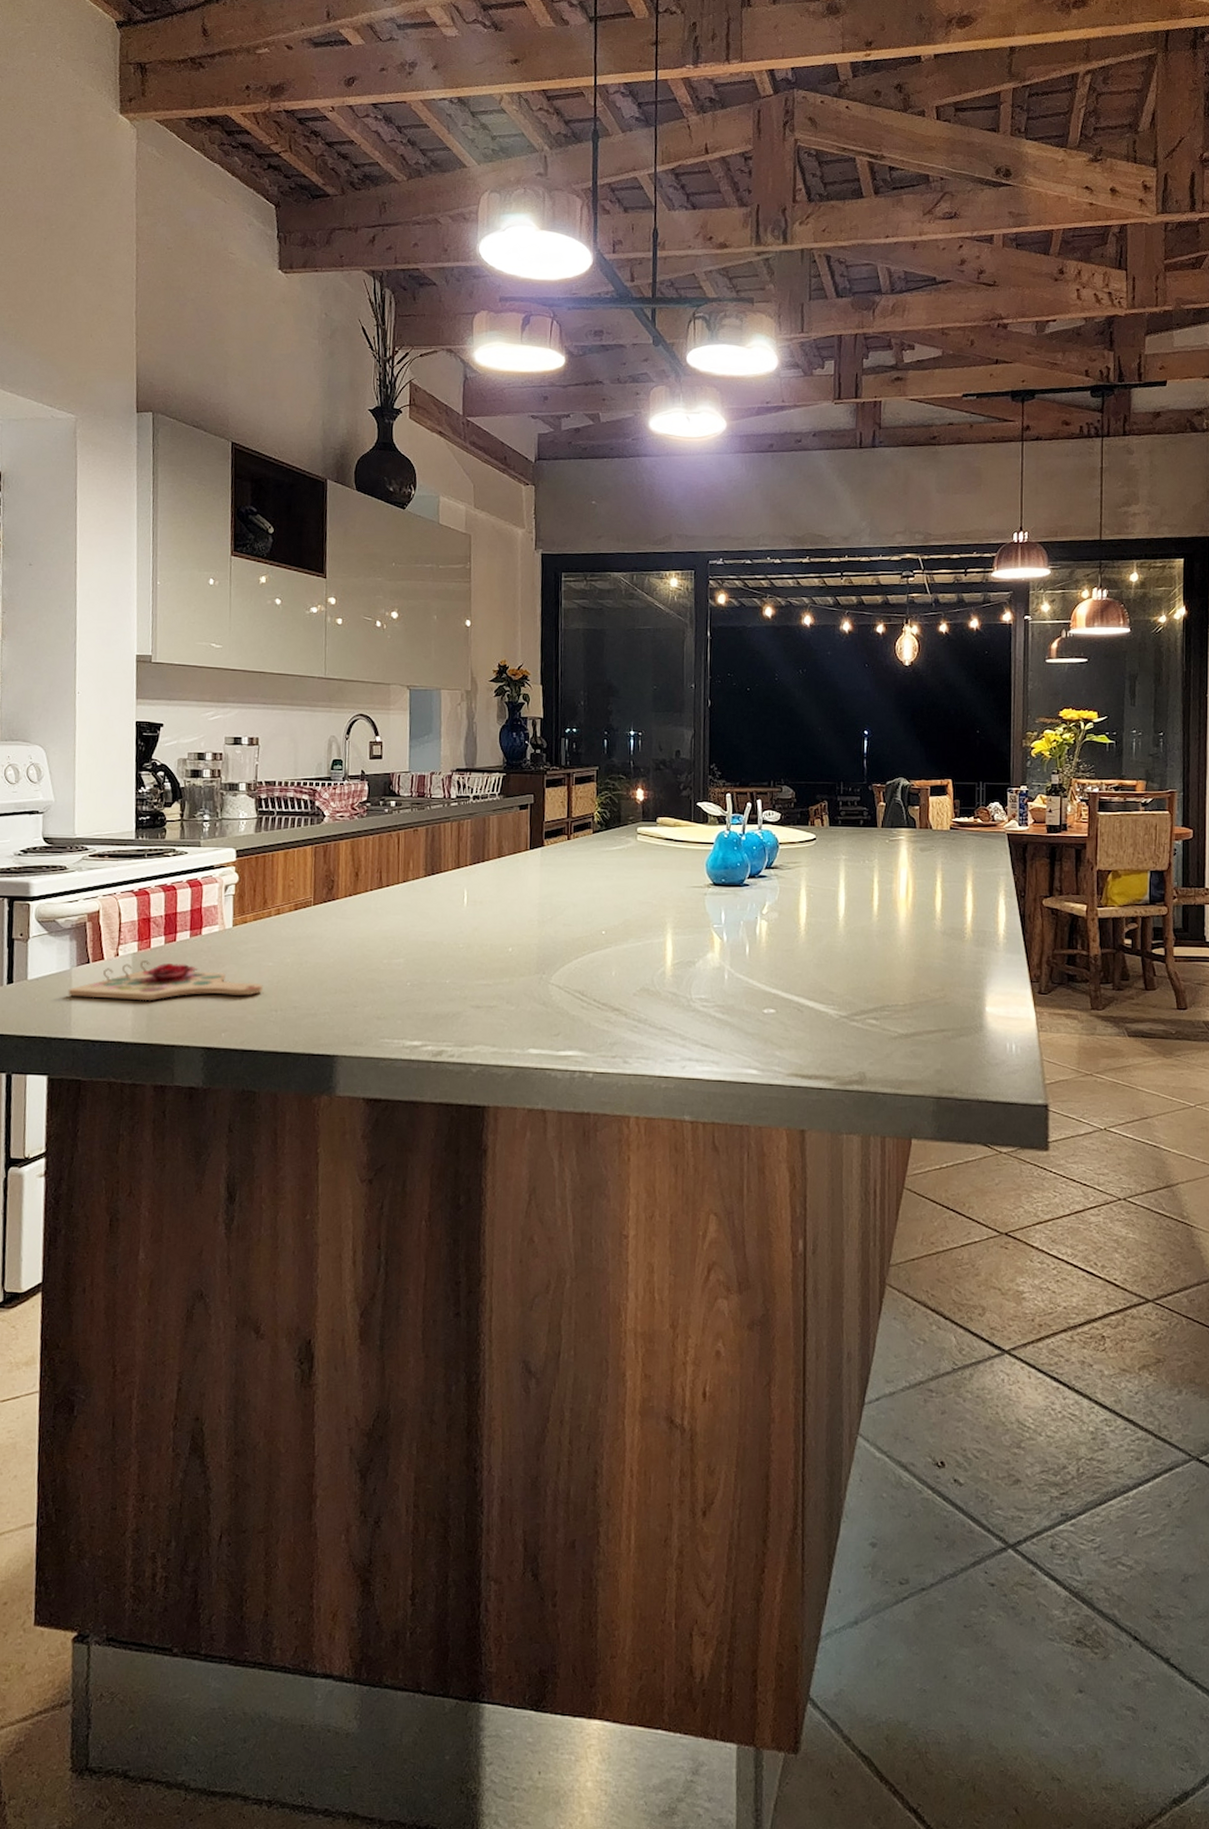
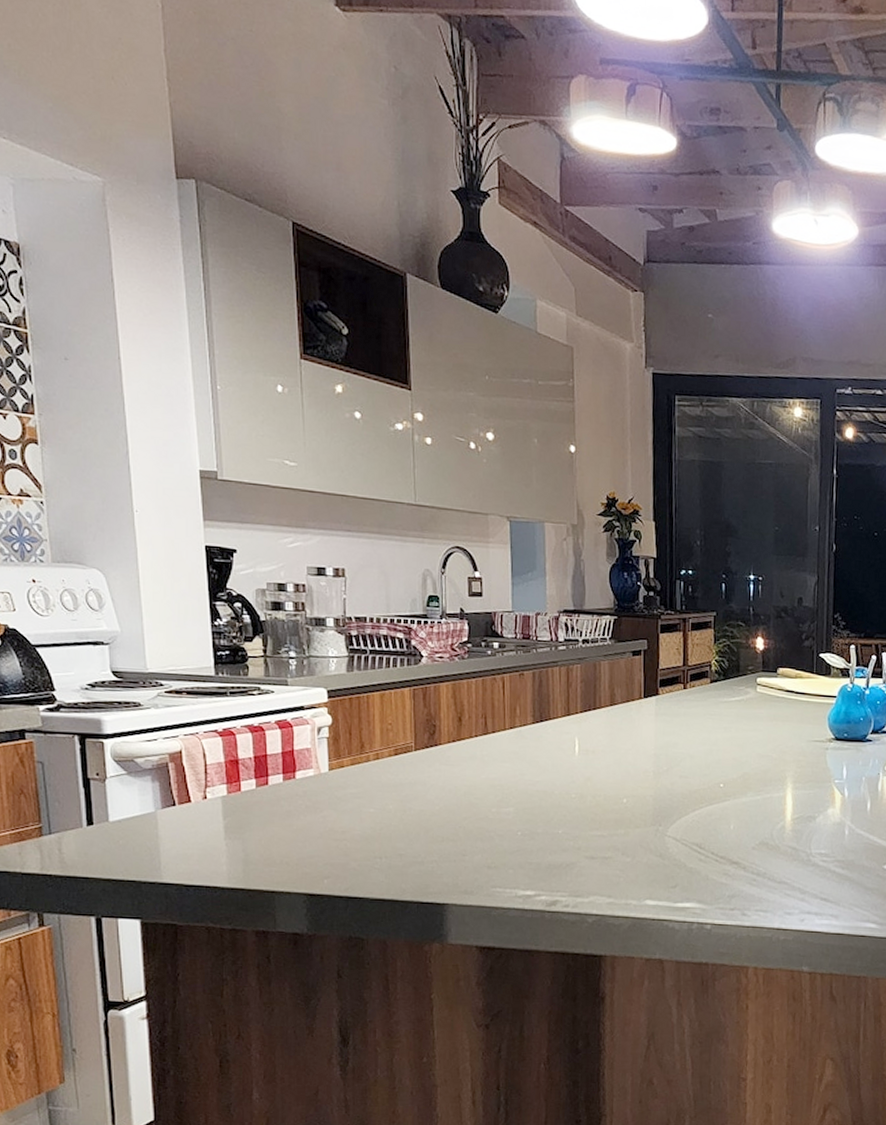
cutting board: present [68,960,263,1001] -> none [155,804,365,846]

